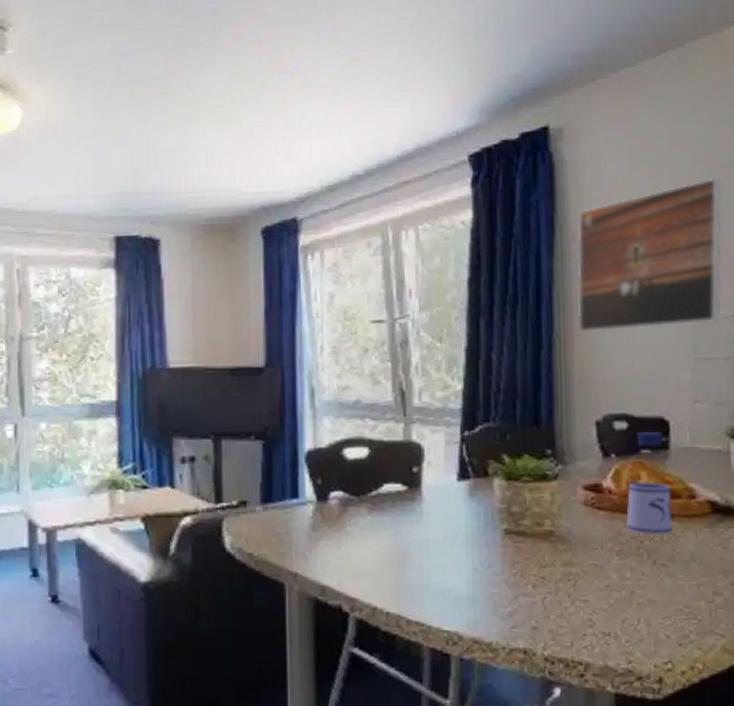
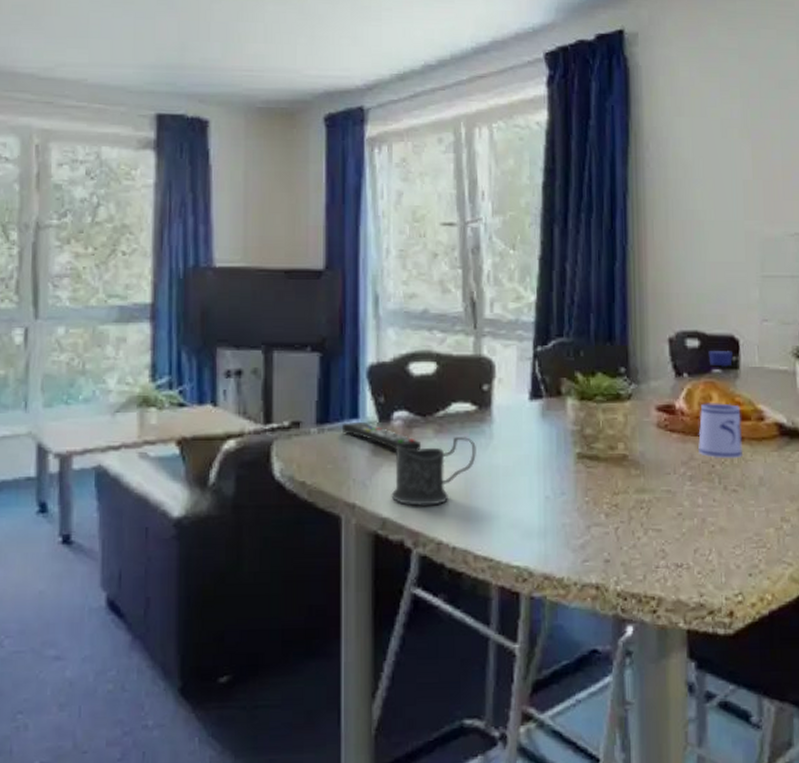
remote control: none [283,502,357,526] -> present [341,422,422,450]
mug: none [329,514,407,575] -> present [391,437,476,506]
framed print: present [577,177,722,333] -> none [651,94,787,246]

